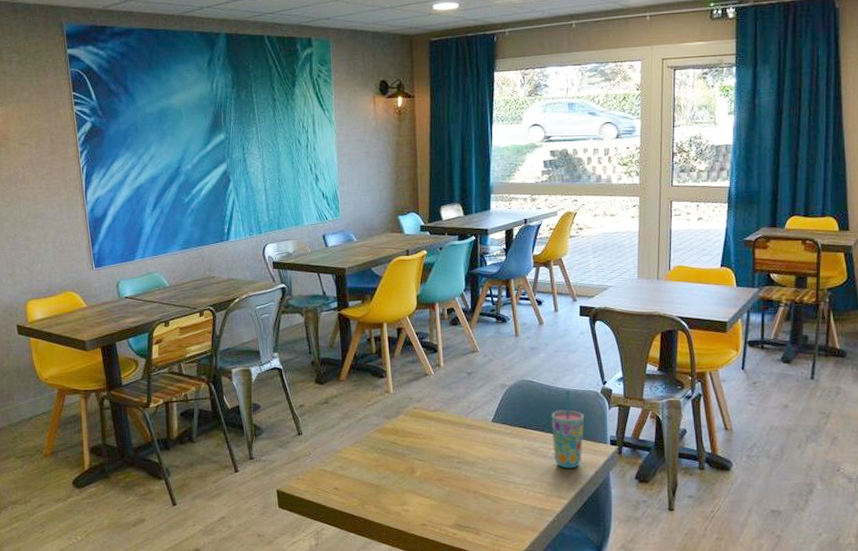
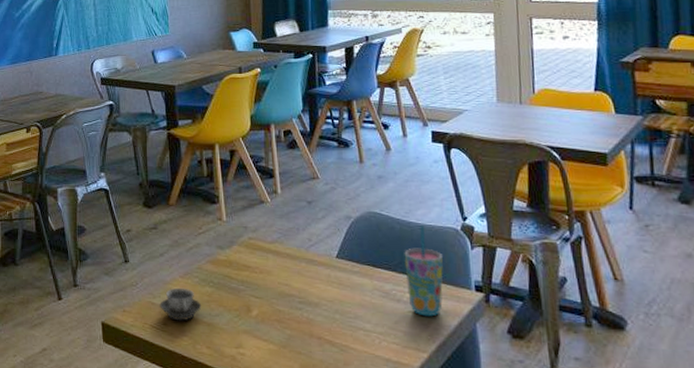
cup: none [331,455,370,485] -> present [160,287,202,321]

